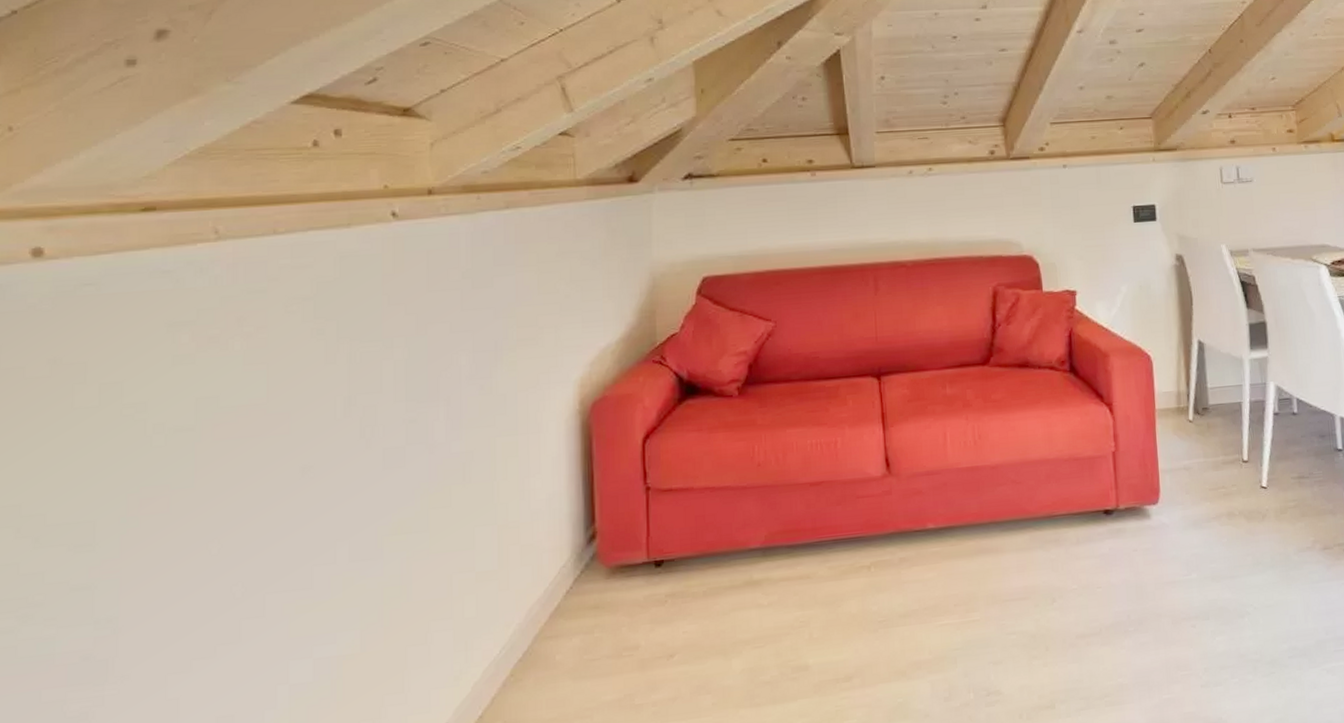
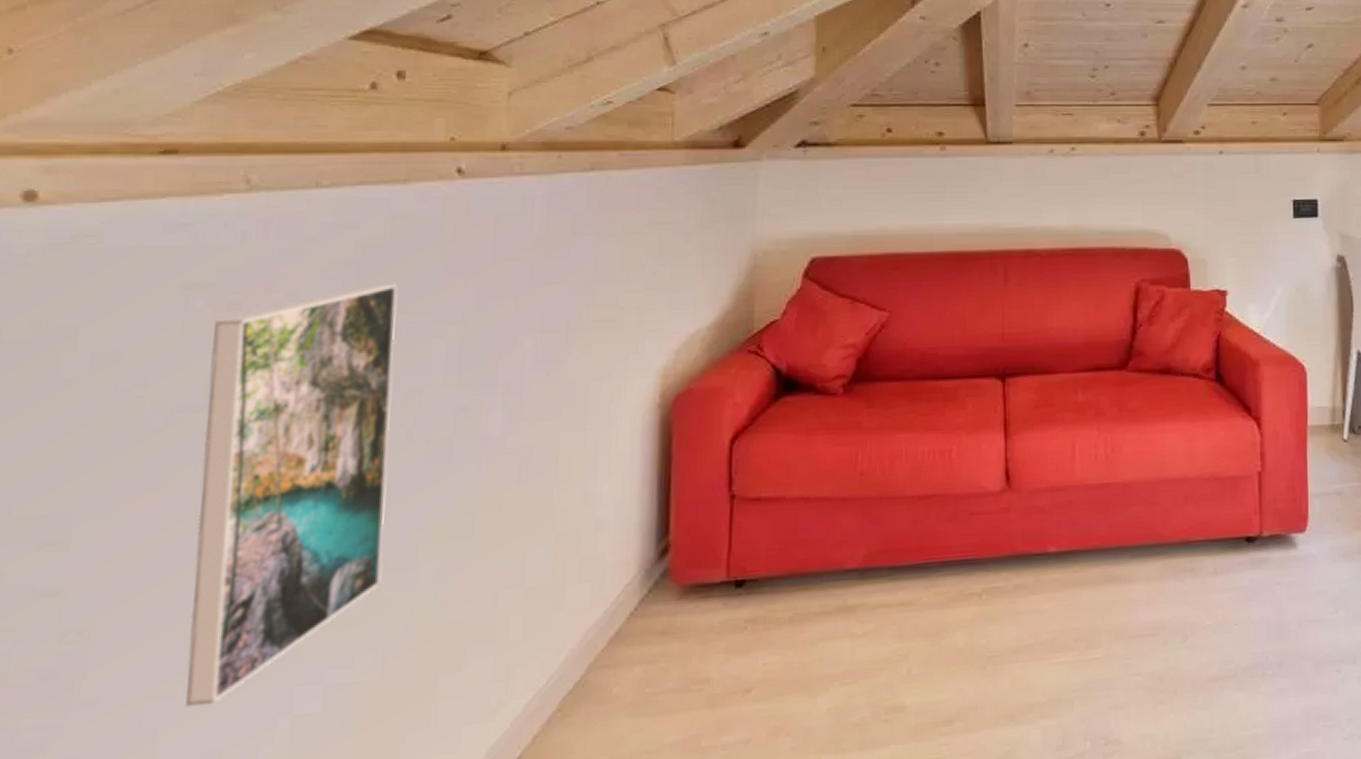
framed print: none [197,314,354,680] -> present [185,283,398,708]

